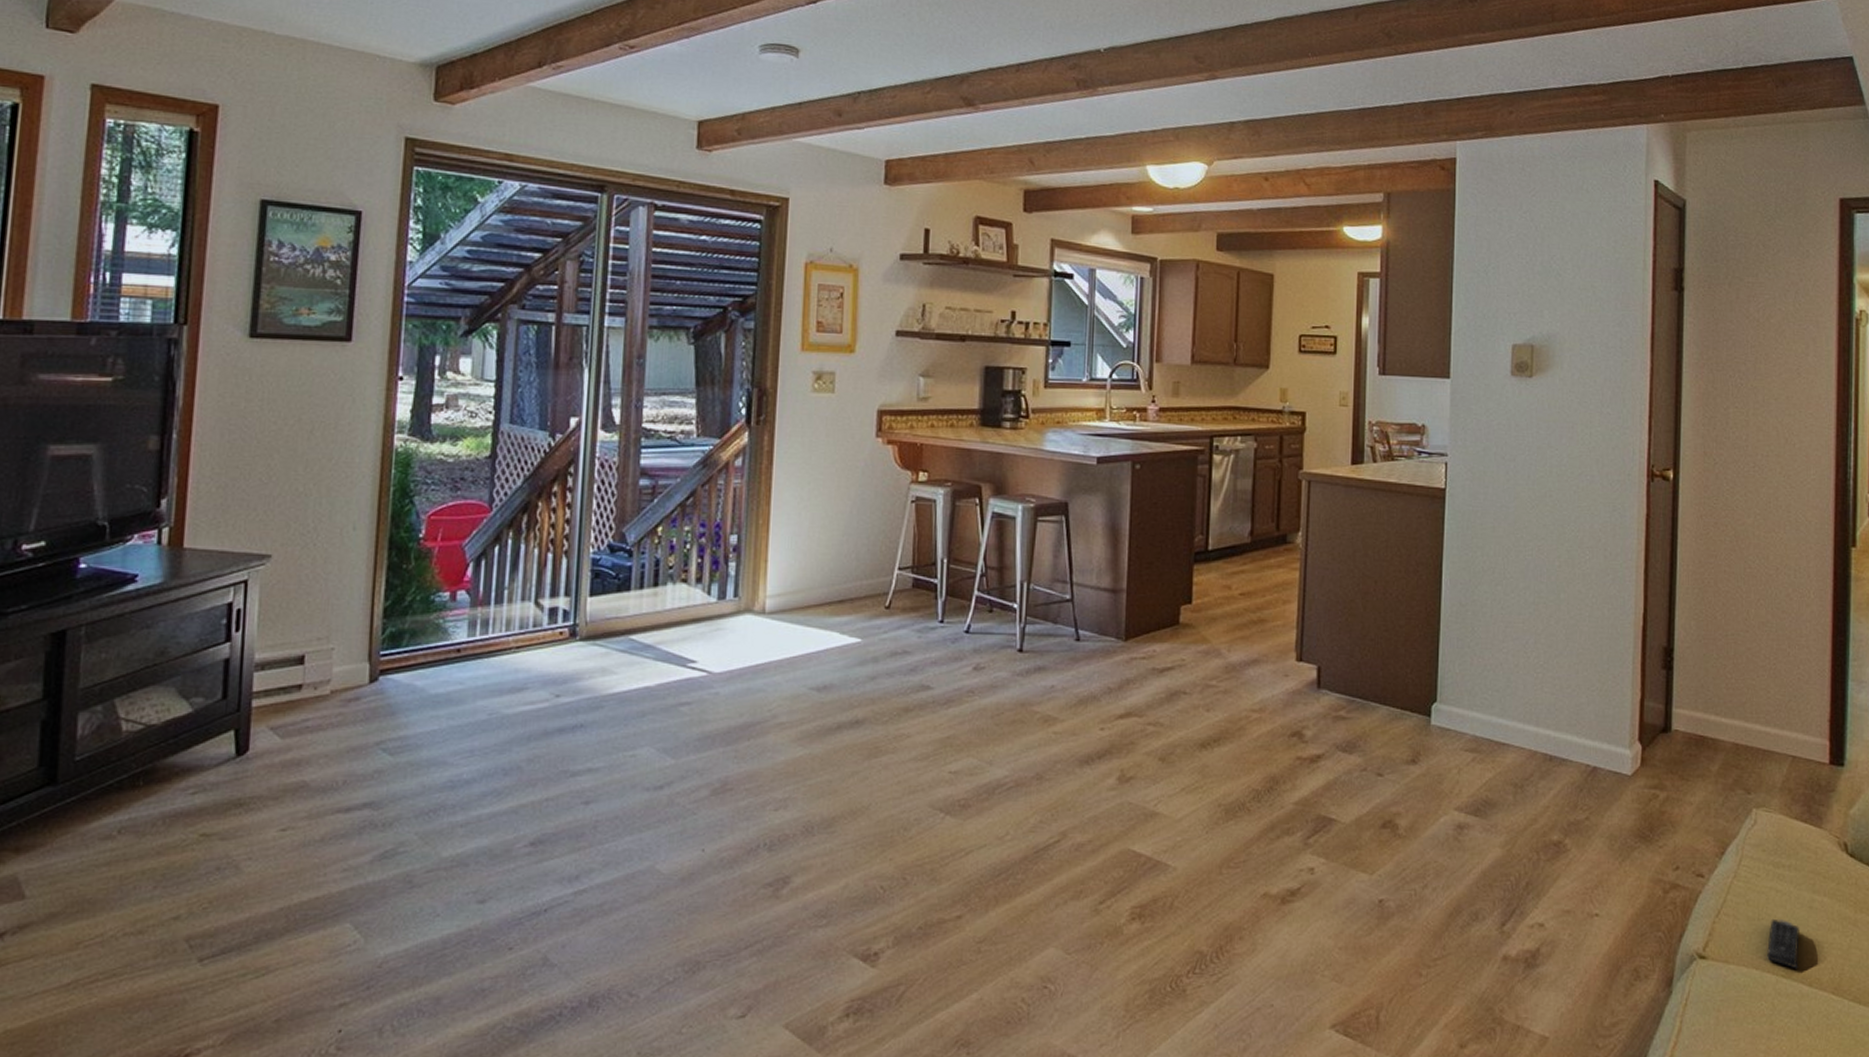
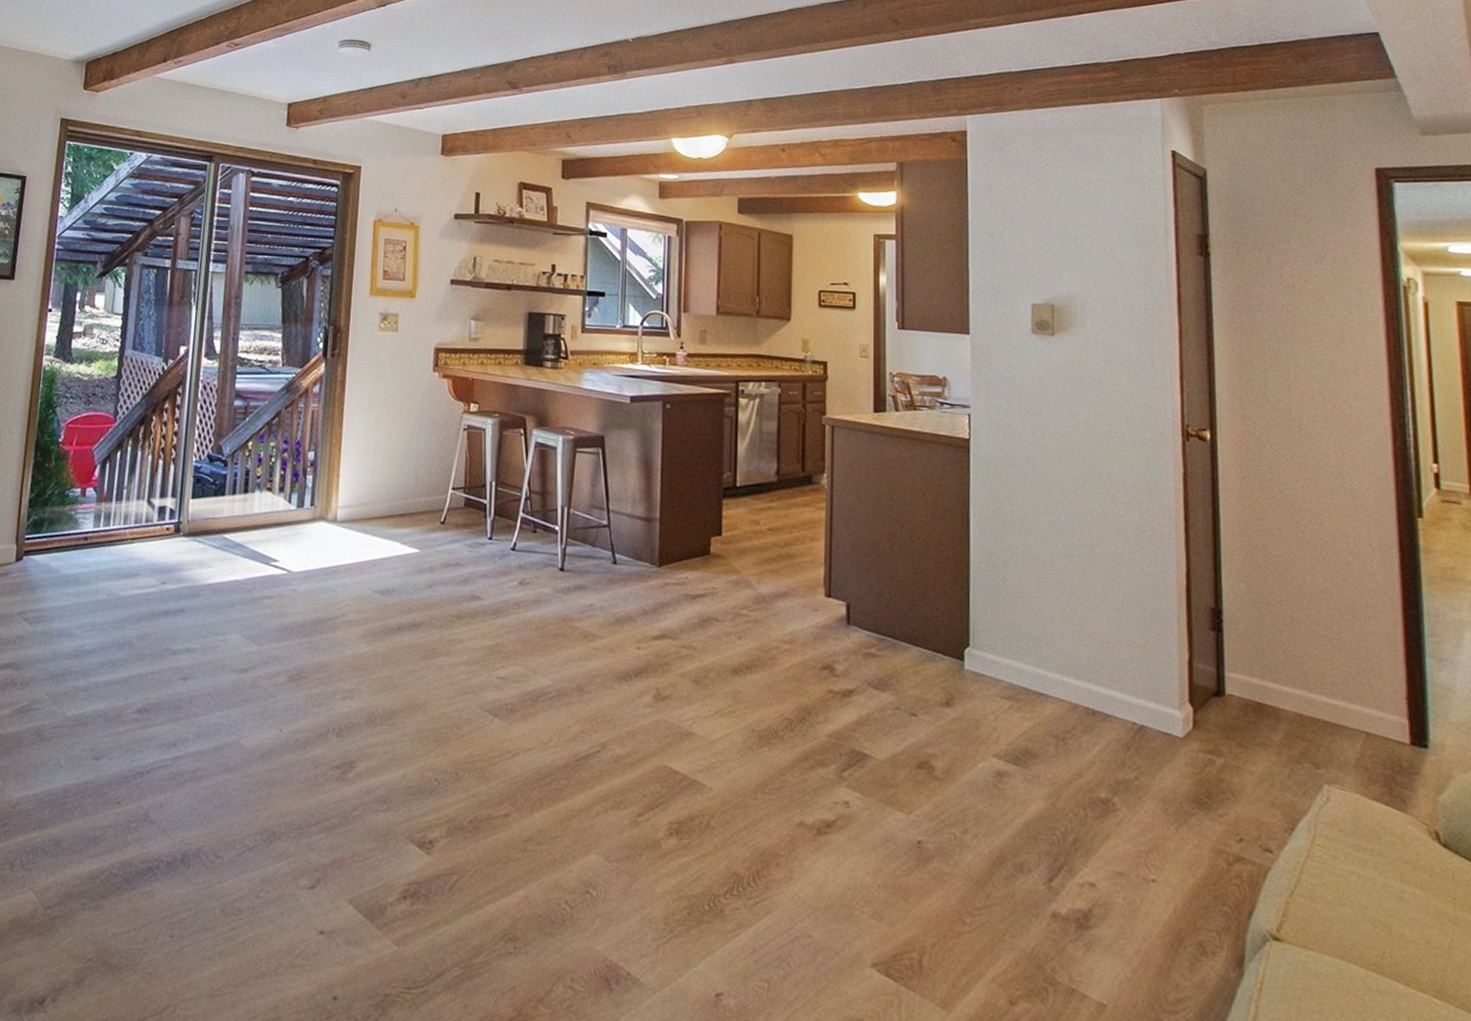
remote control: present [1766,918,1800,969] -> none [1351,905,1391,965]

